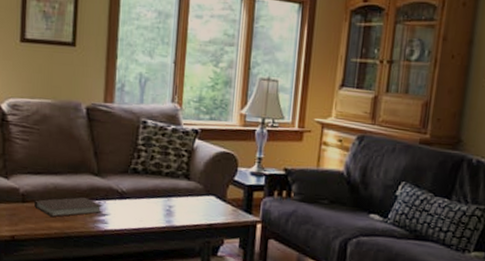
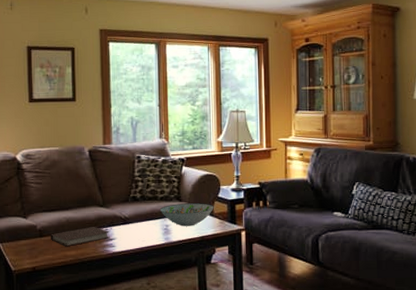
decorative bowl: none [163,182,228,211] -> present [159,203,214,226]

